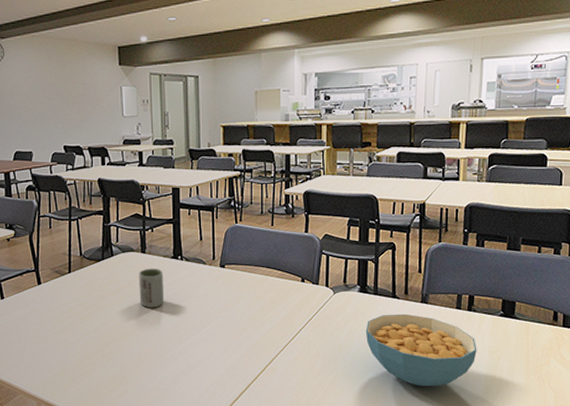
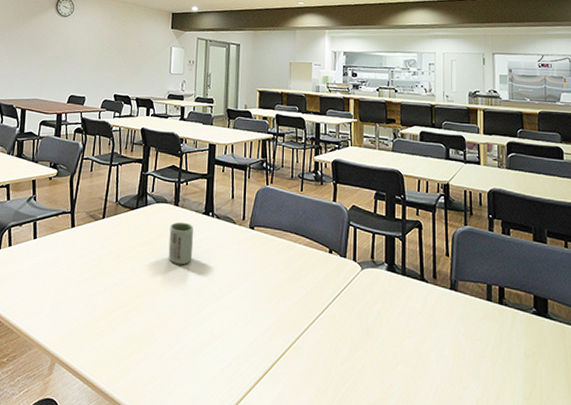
cereal bowl: present [365,313,477,386] -> none [394,299,512,390]

